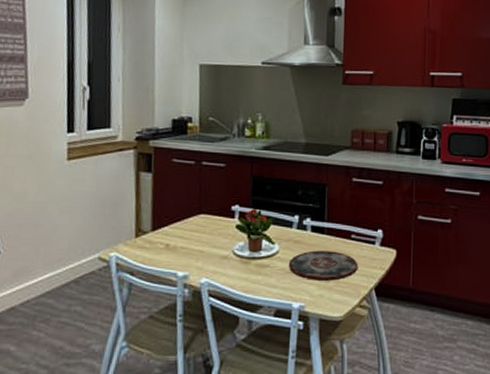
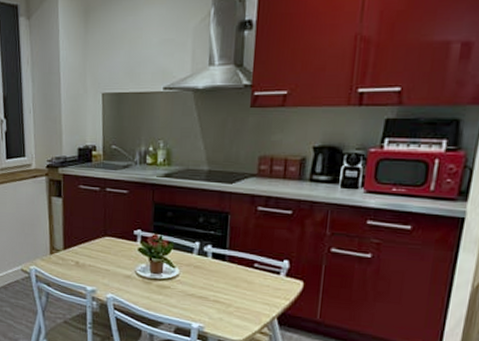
plate: present [288,250,358,281] -> none [188,276,261,307]

